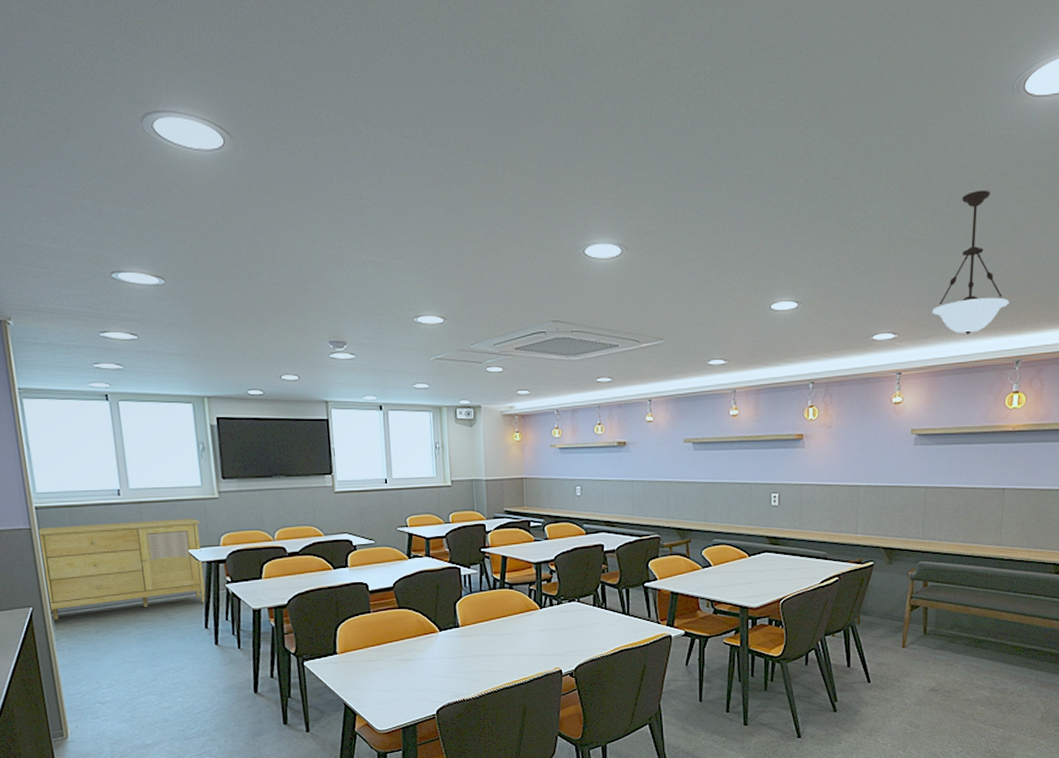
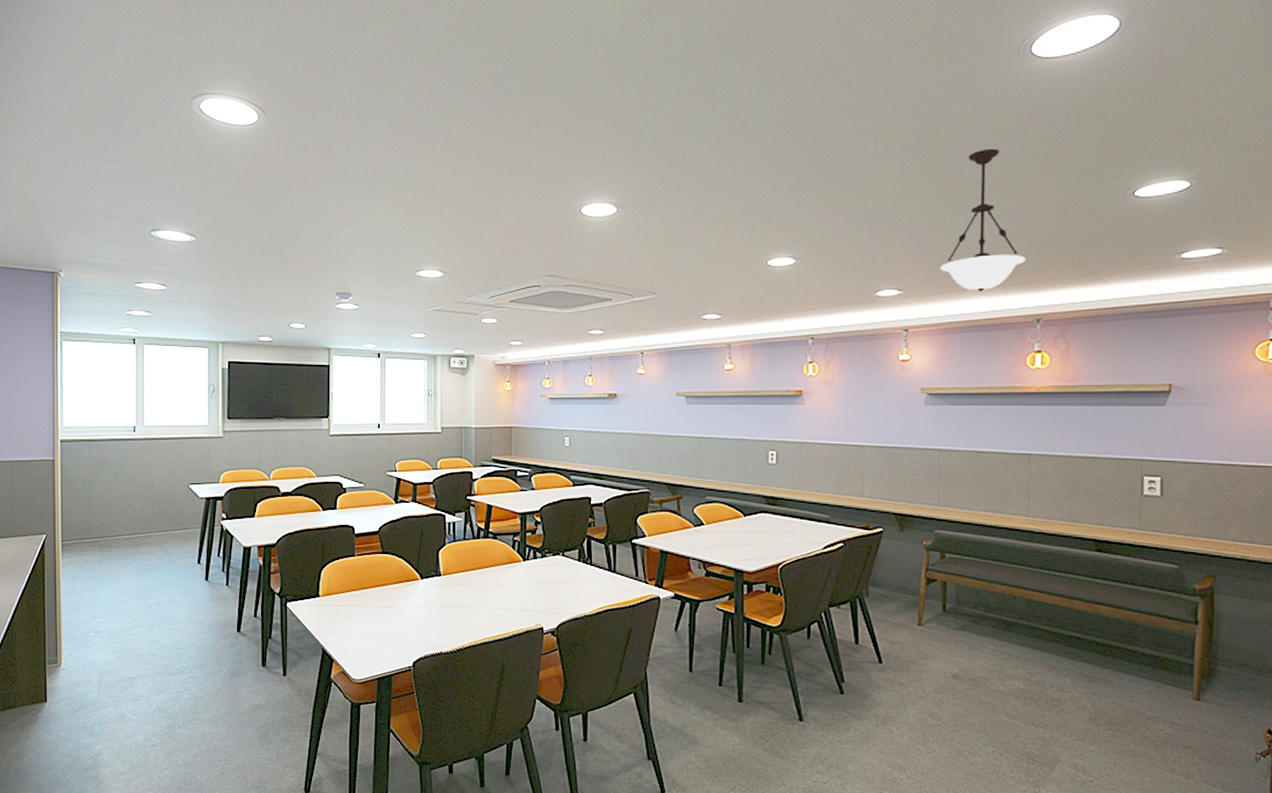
sideboard: present [39,518,205,620] -> none [60,455,204,548]

